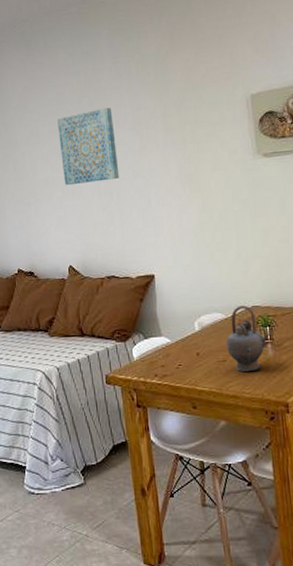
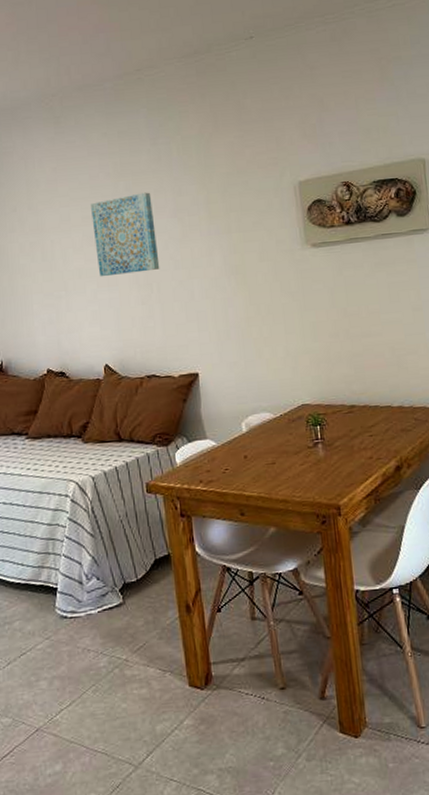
teapot: present [226,305,272,372] -> none [275,403,323,475]

